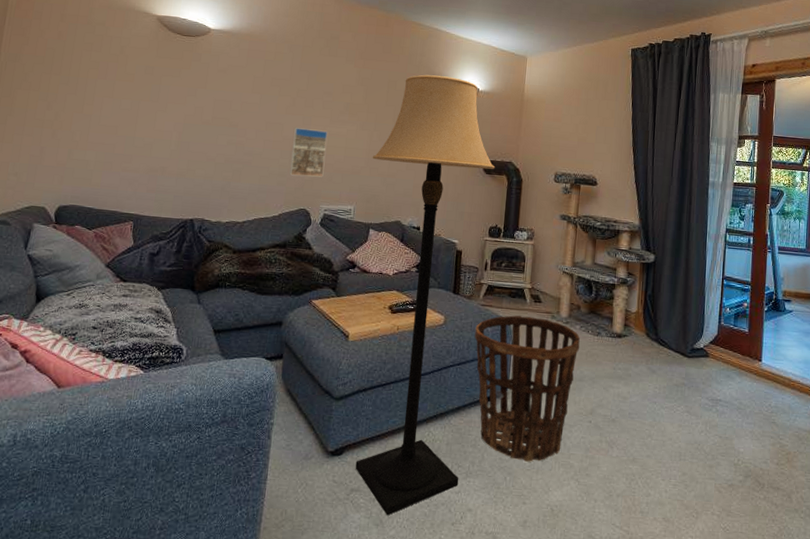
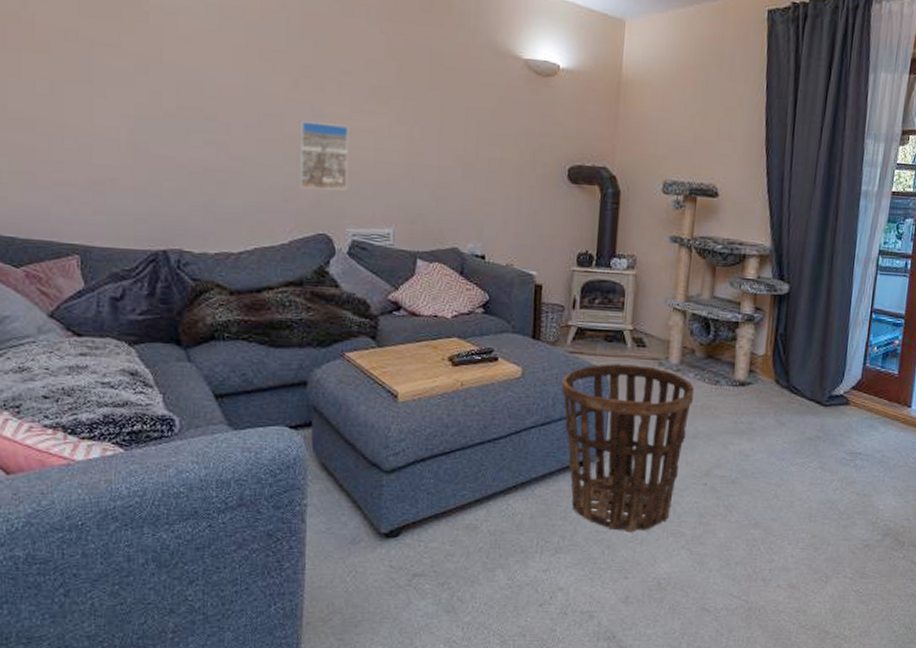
lamp: present [355,74,496,516] -> none [414,44,584,601]

